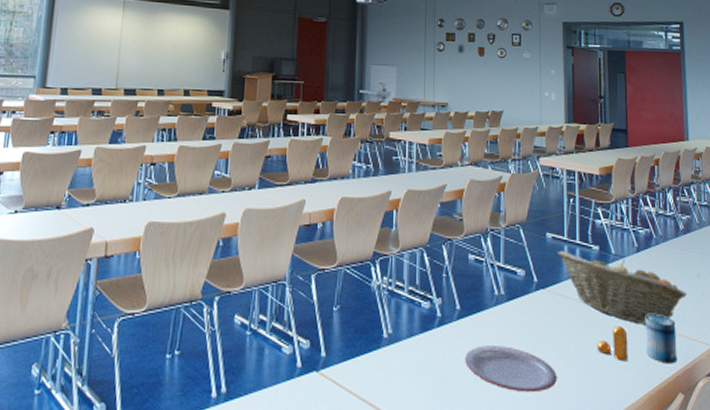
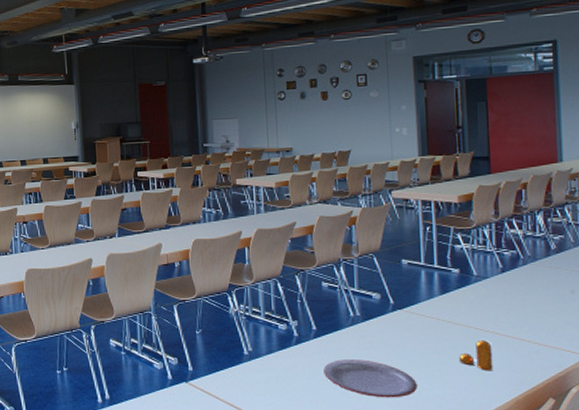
fruit basket: present [557,250,687,325] -> none [413,274,559,338]
beverage can: present [645,314,677,364] -> none [511,329,548,373]

